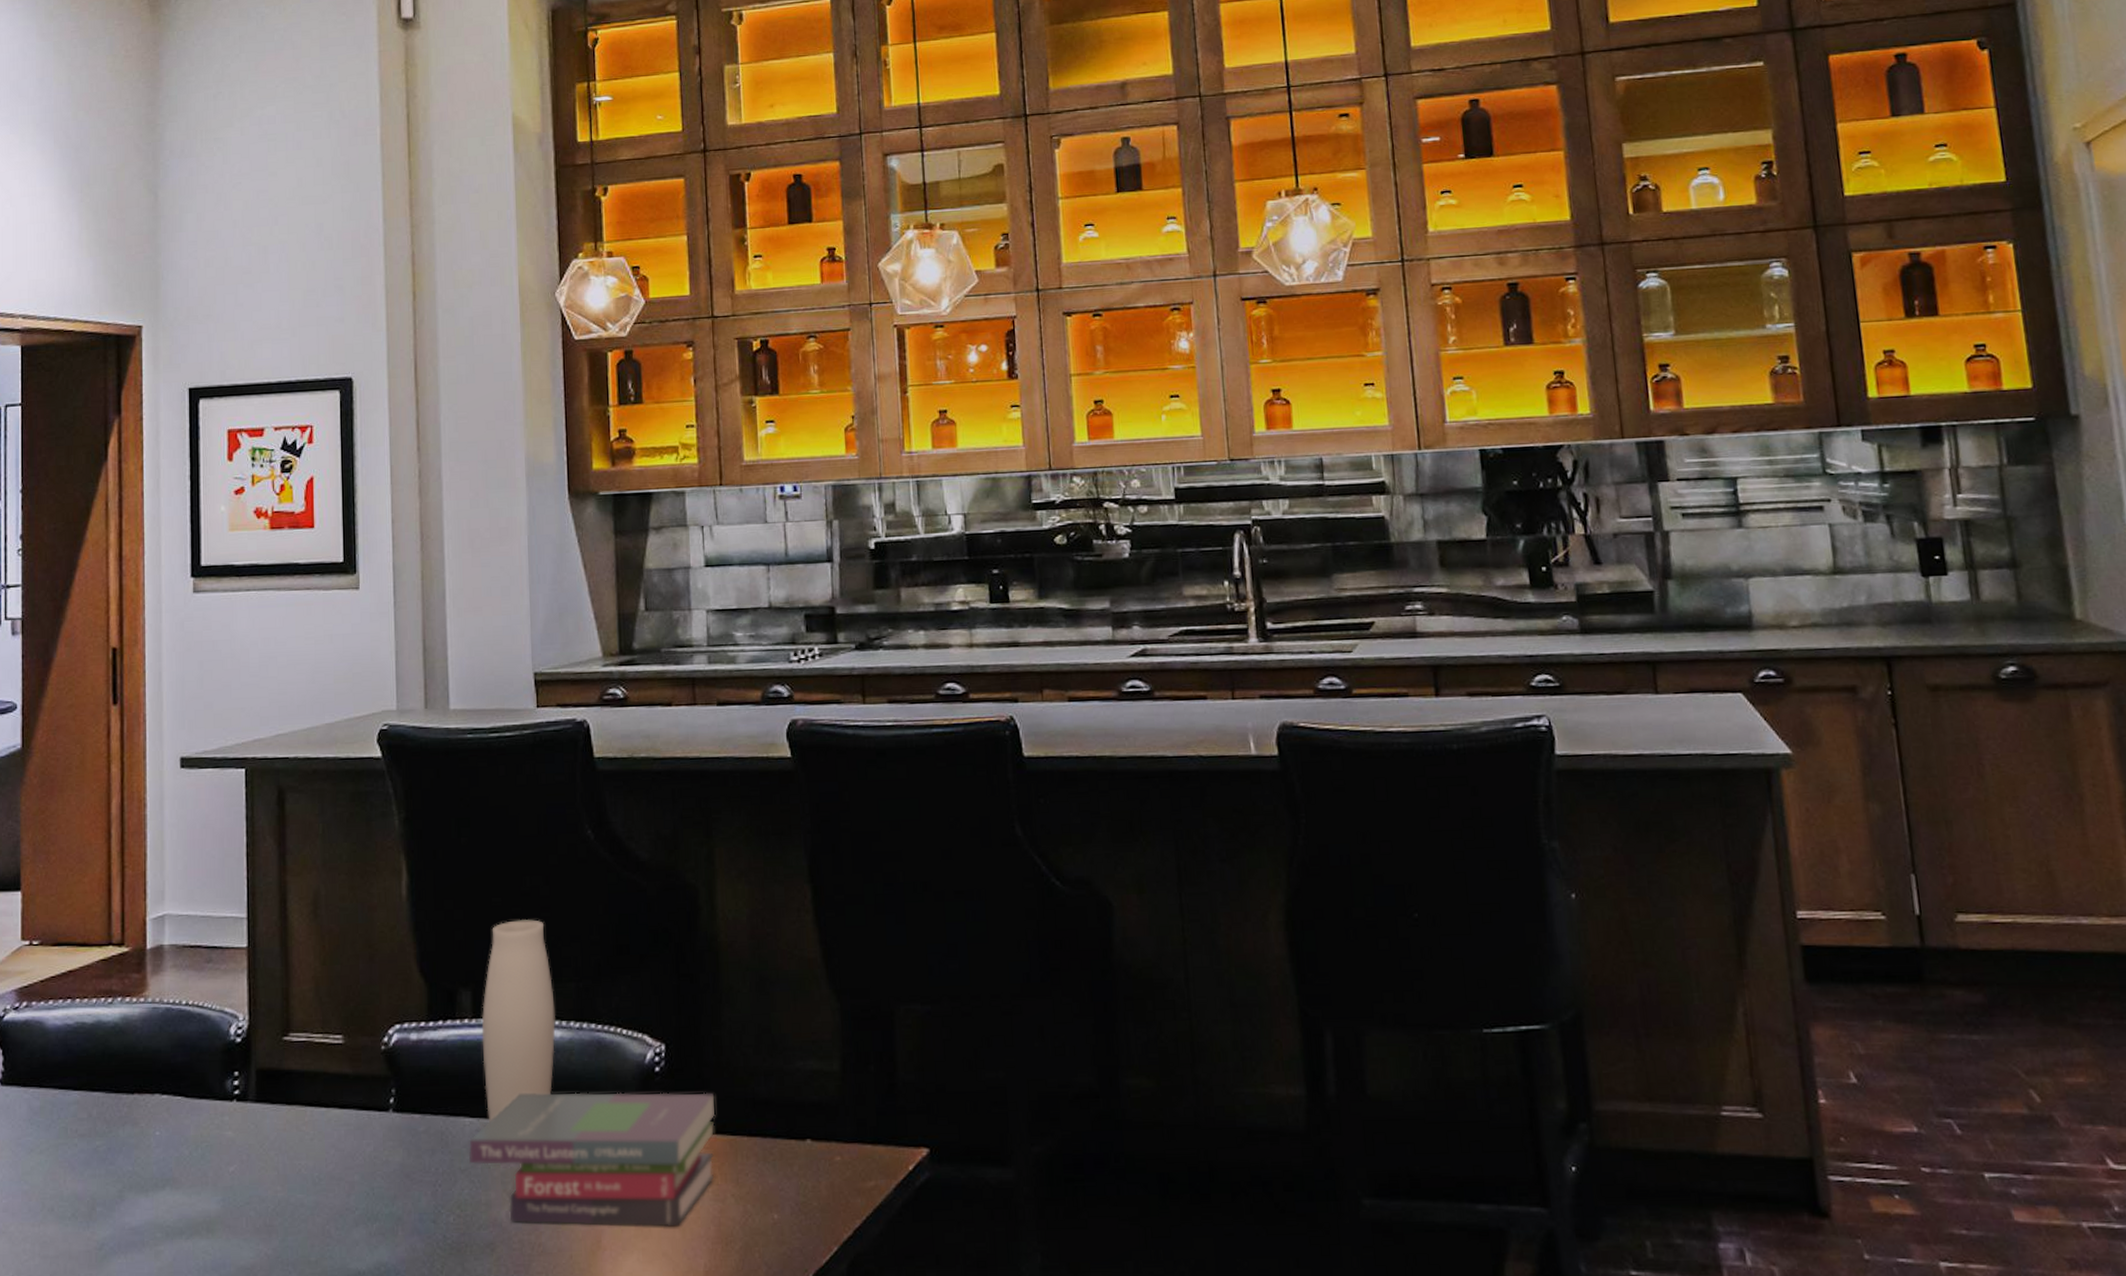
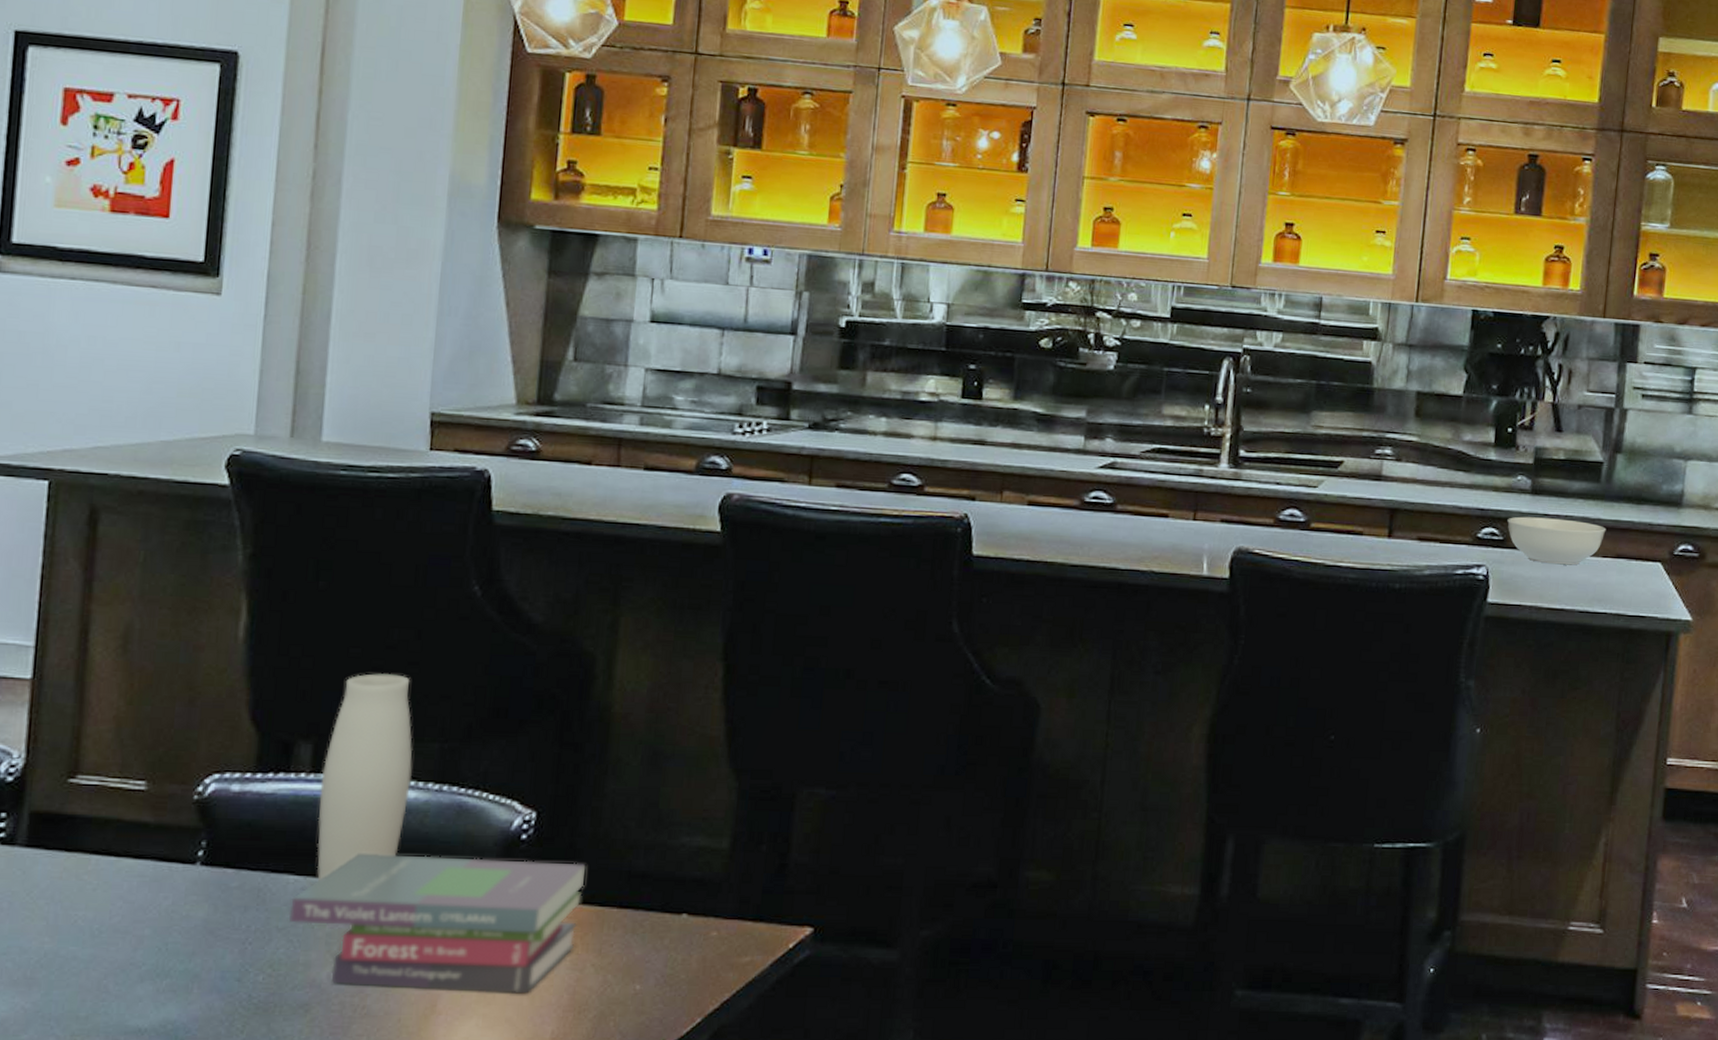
bowl: none [1560,656,1672,707] -> present [1507,516,1606,565]

